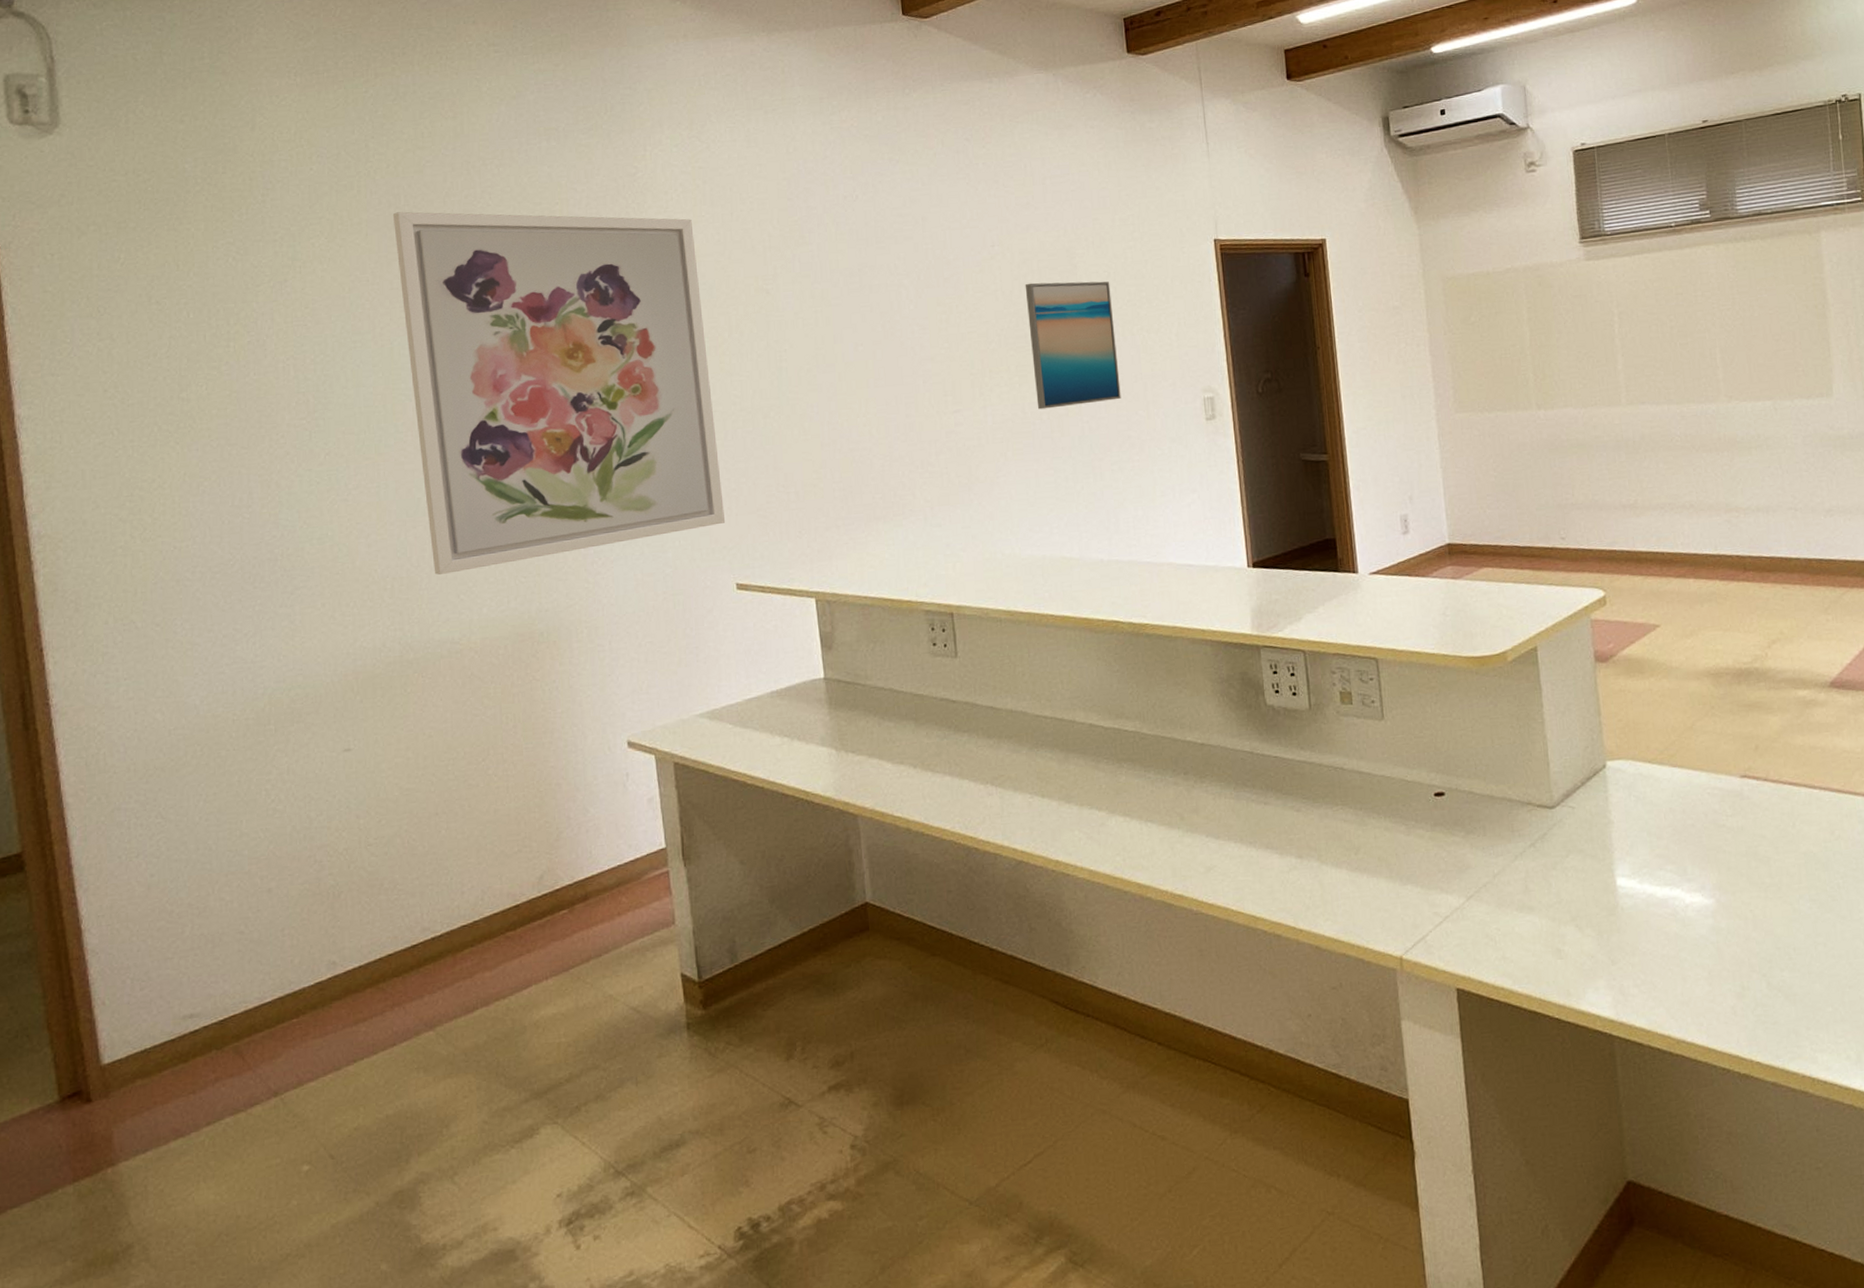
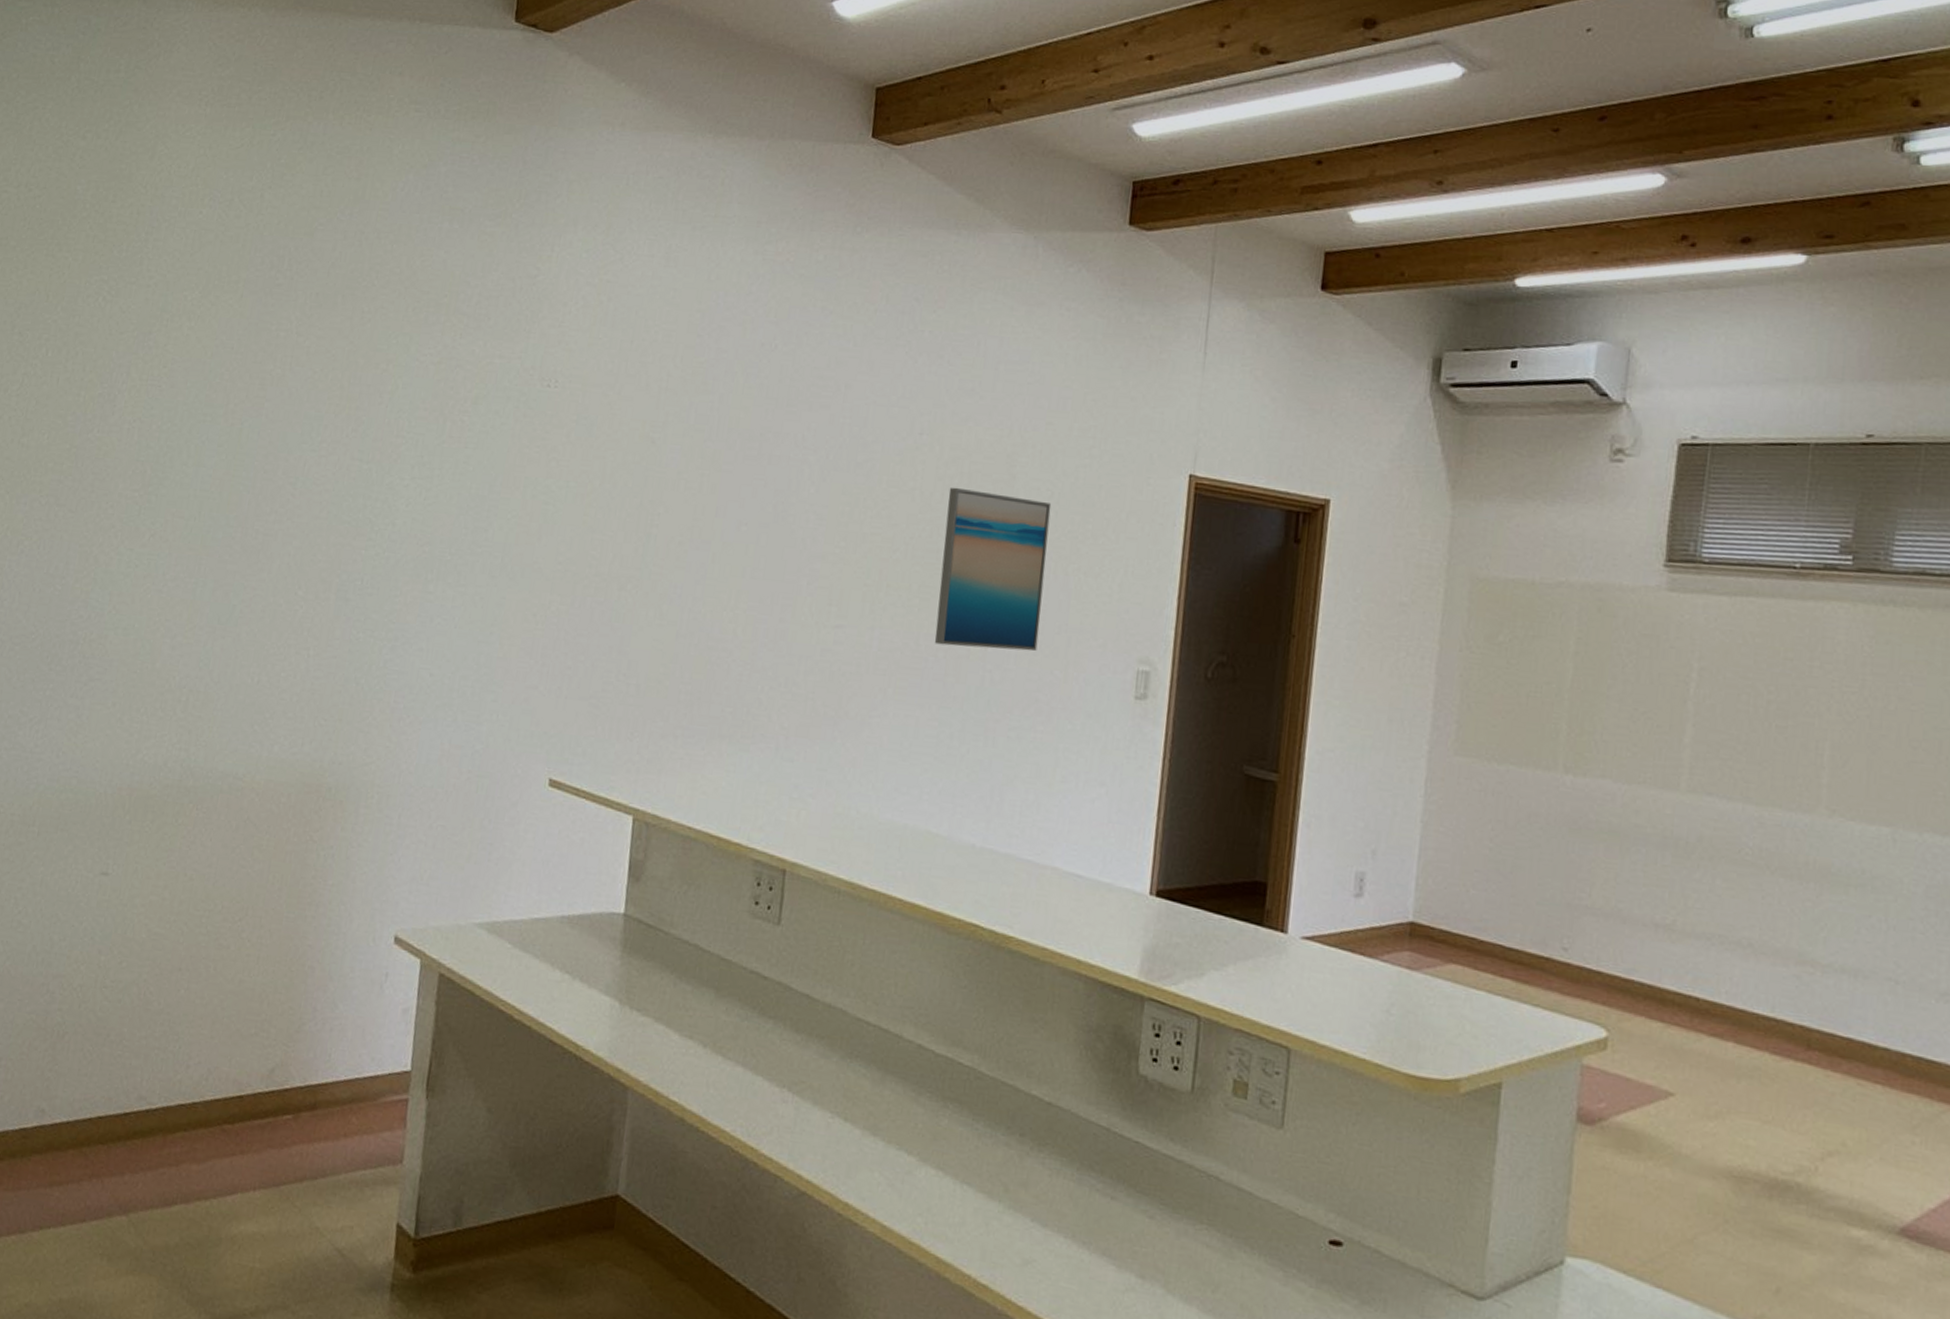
wall art: present [392,211,726,575] -> none [233,276,587,705]

